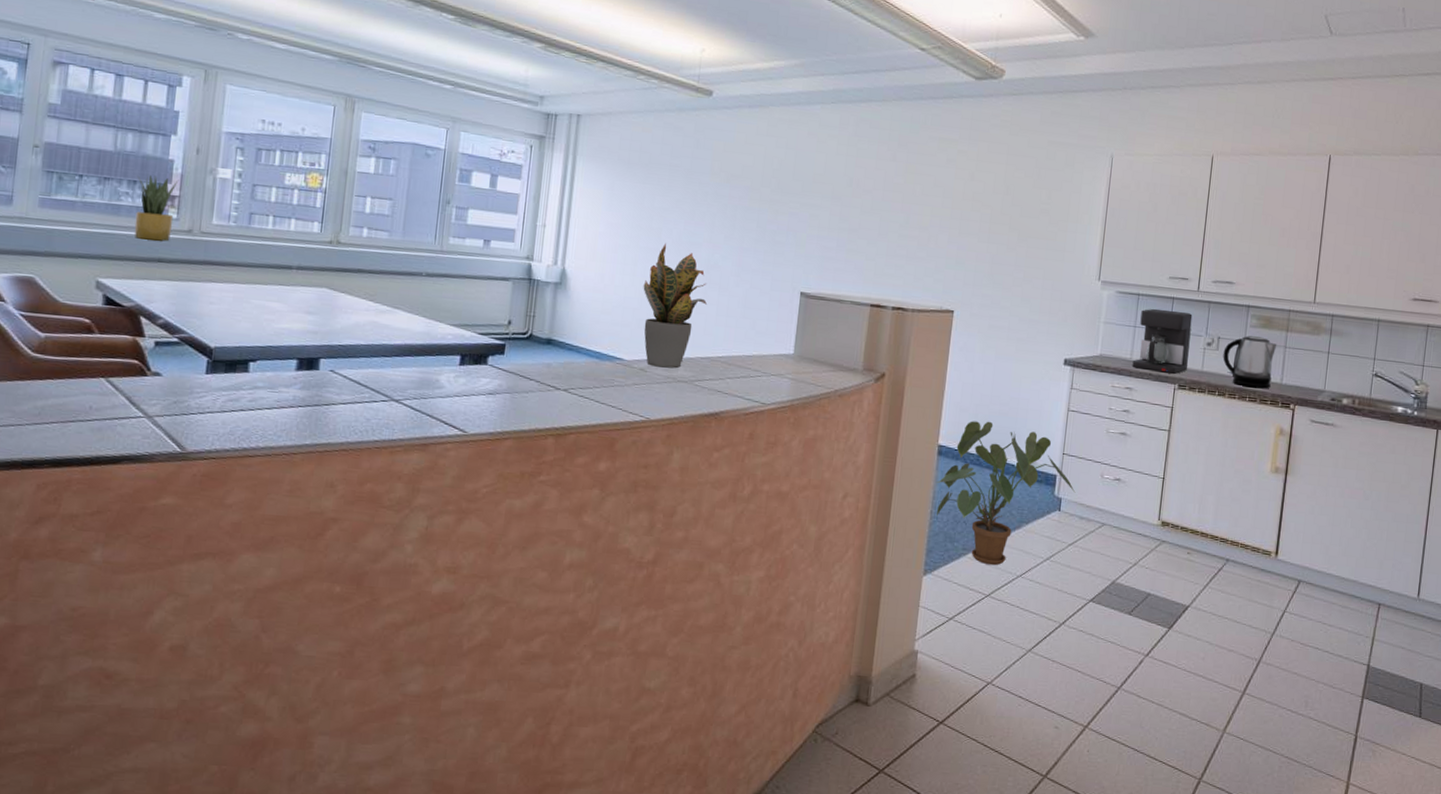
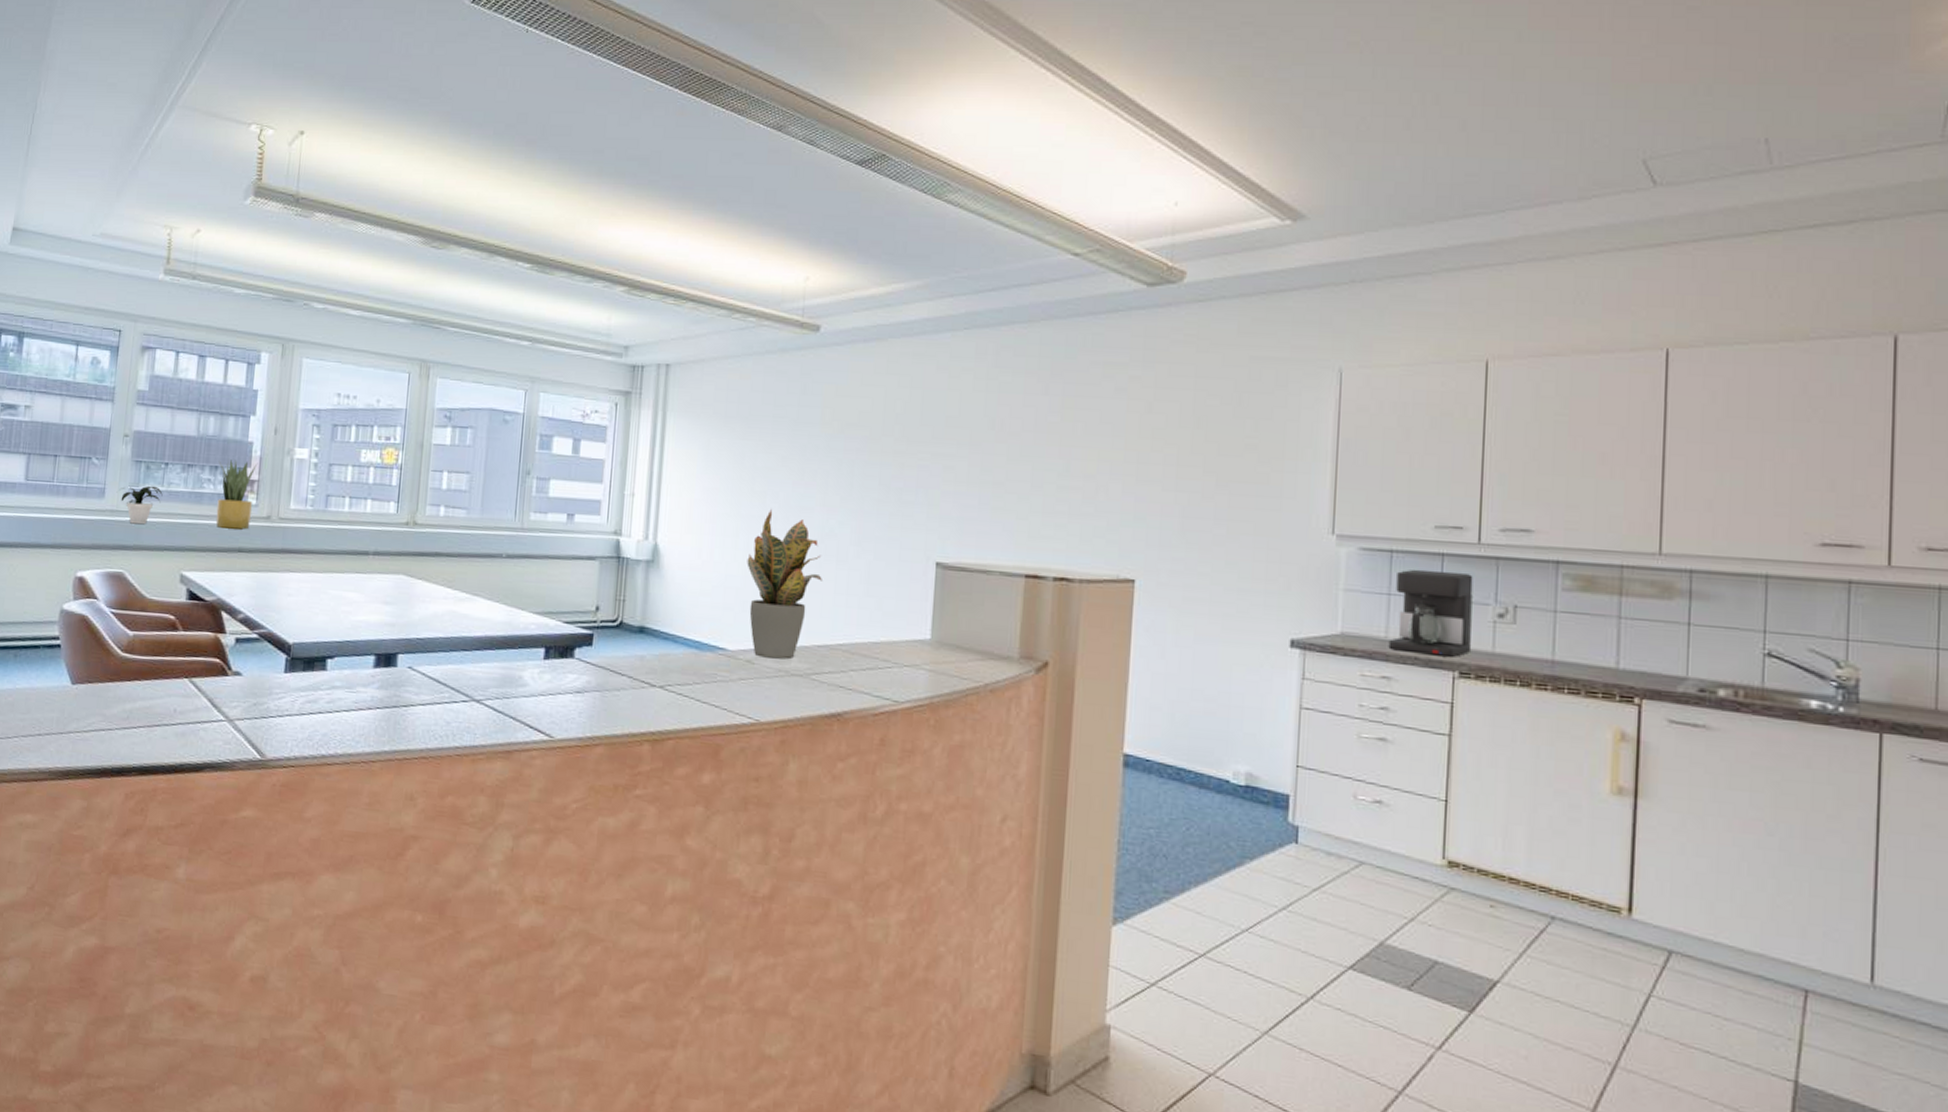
potted plant: none [25,195,77,233] -> present [116,485,163,525]
house plant: present [936,421,1076,565] -> none [1124,722,1318,914]
kettle: present [1223,335,1276,389] -> none [1523,602,1605,676]

